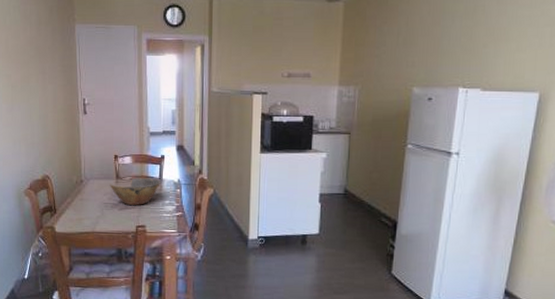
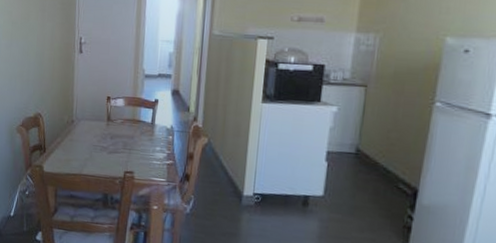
bowl: present [109,177,160,205] -> none [100,121,152,150]

